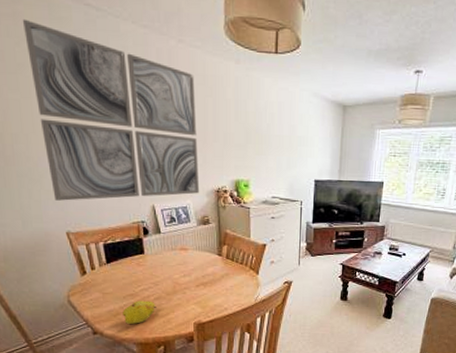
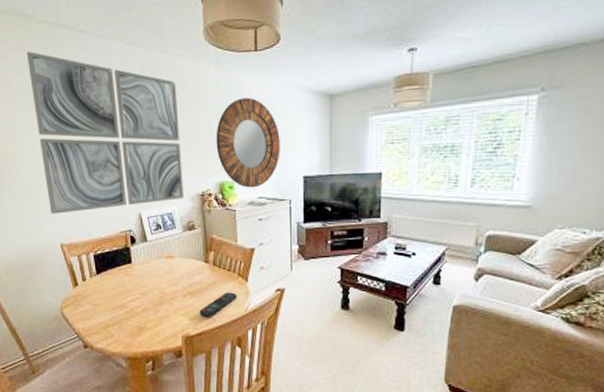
fruit: present [123,300,157,325] -> none [112,312,144,338]
remote control: none [212,283,248,307] -> present [199,292,237,318]
home mirror: none [233,99,295,188] -> present [216,97,280,188]

